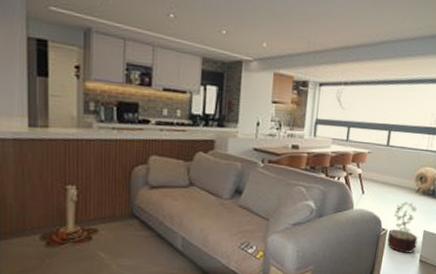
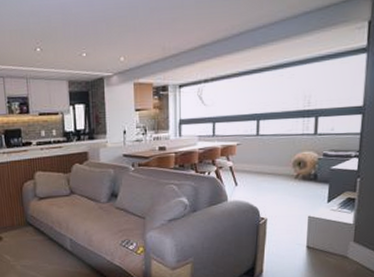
decorative plant: present [386,202,418,253] -> none [267,189,302,241]

